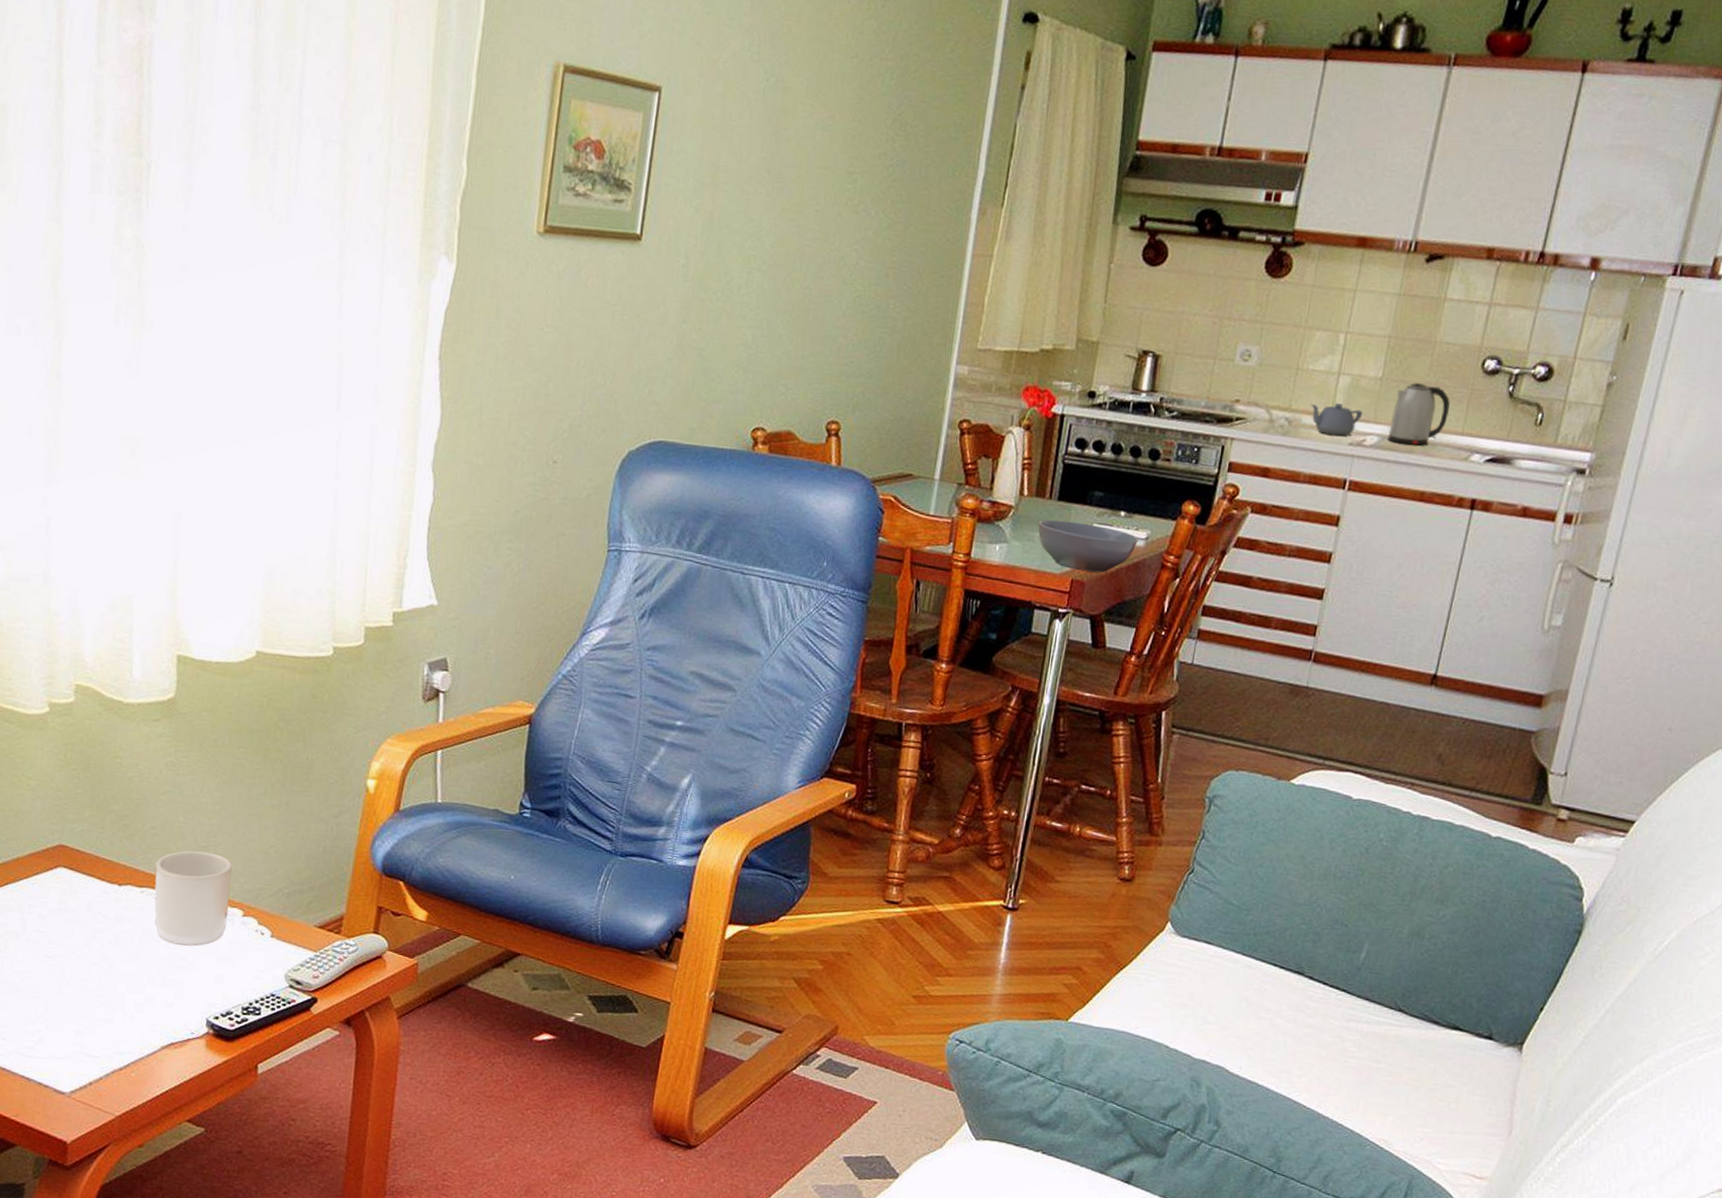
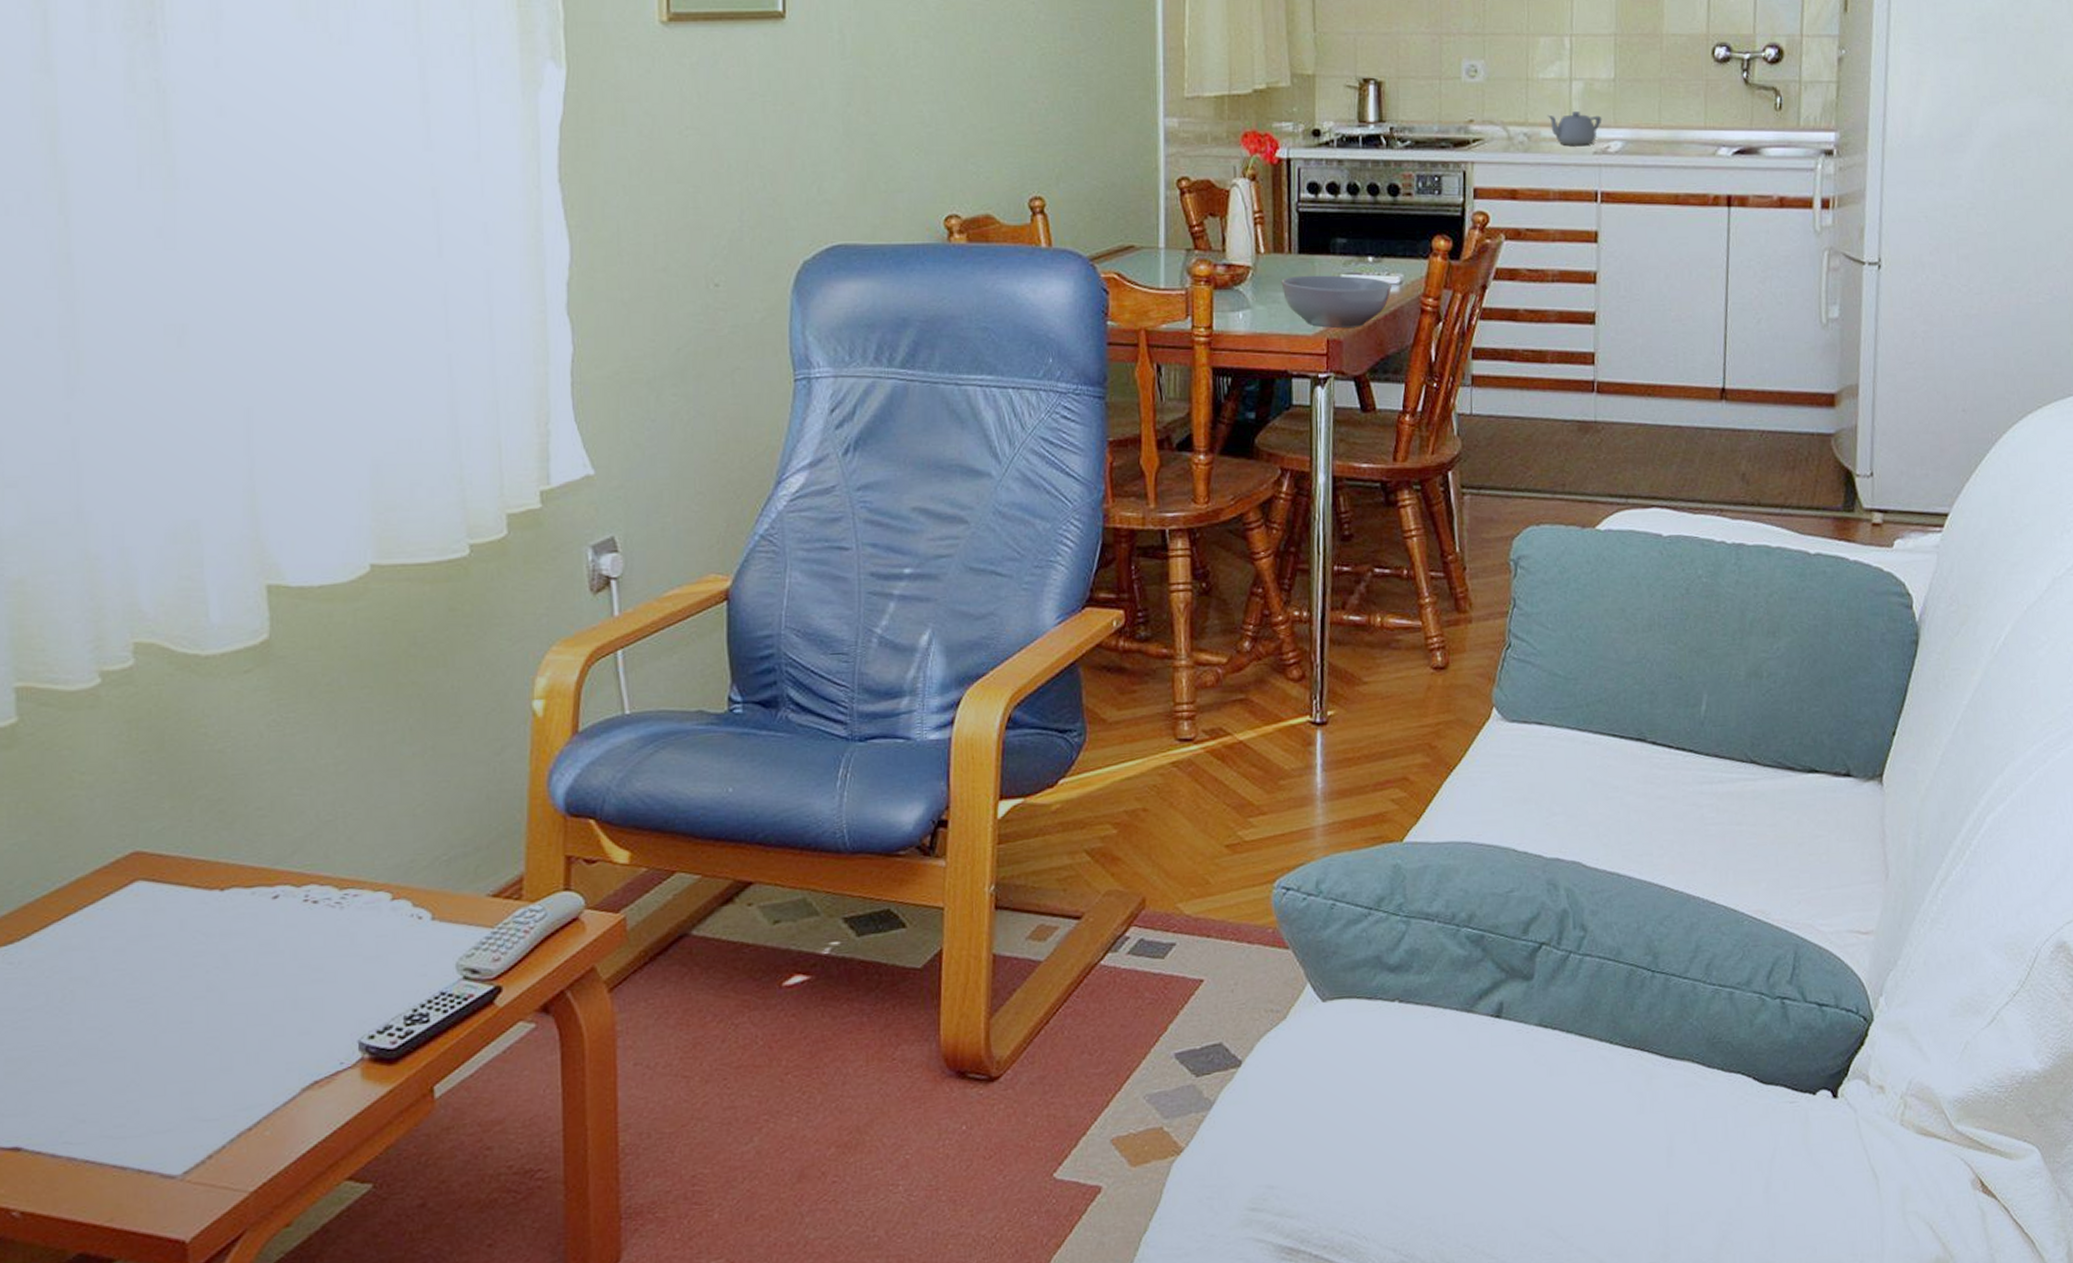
mug: present [154,850,232,947] -> none [268,826,372,954]
kettle: present [1388,383,1450,446] -> none [1631,80,1688,146]

